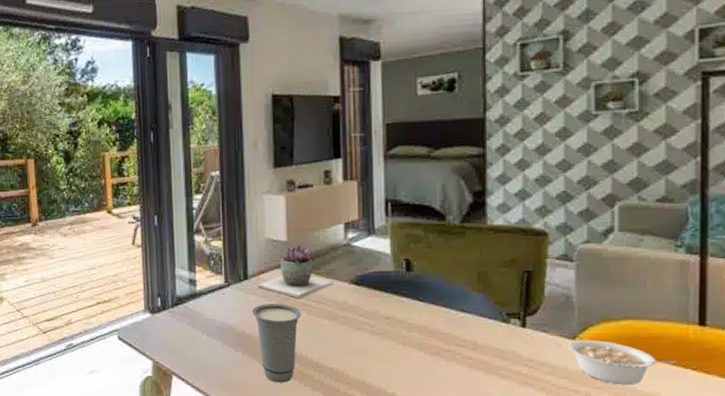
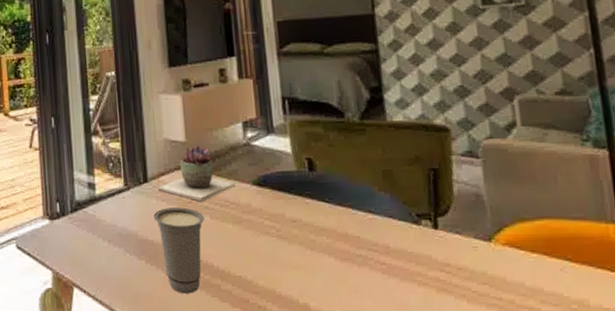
legume: present [568,340,676,385] -> none [484,242,600,290]

